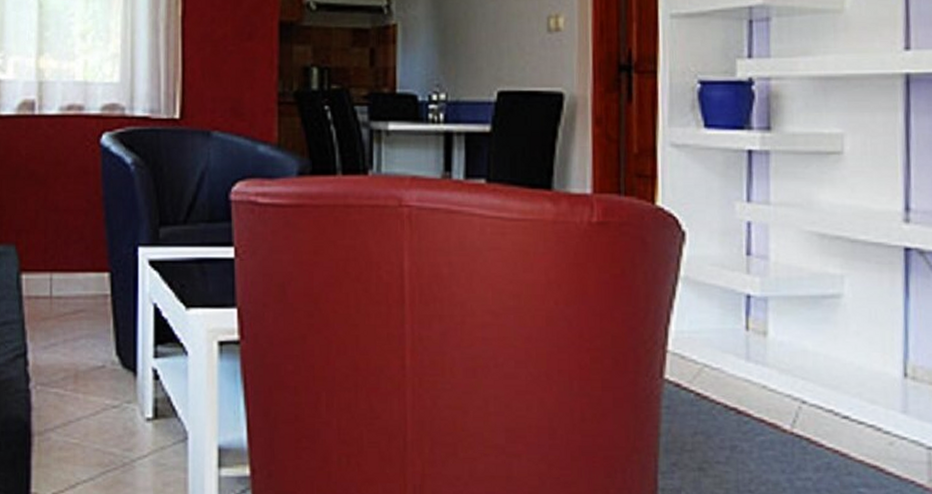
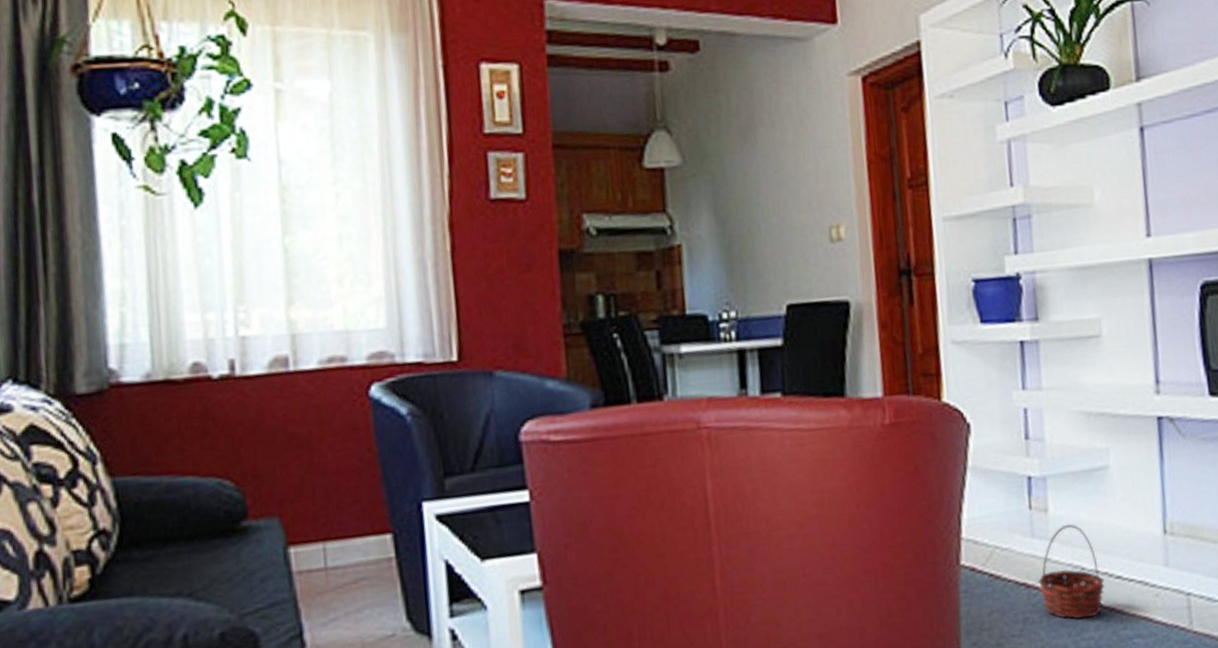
basket: none [750,351,829,457] -> present [1038,524,1105,619]

